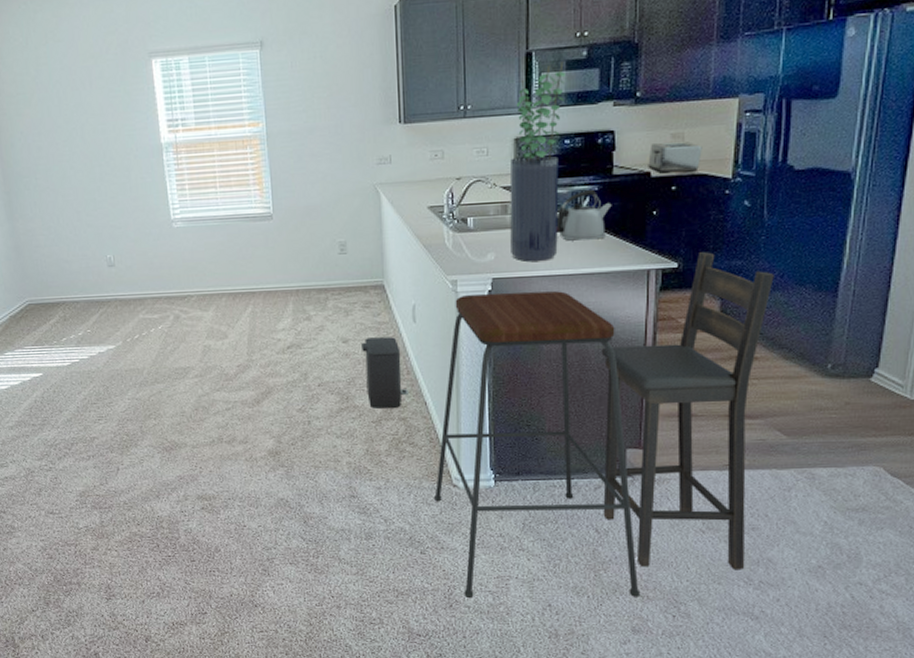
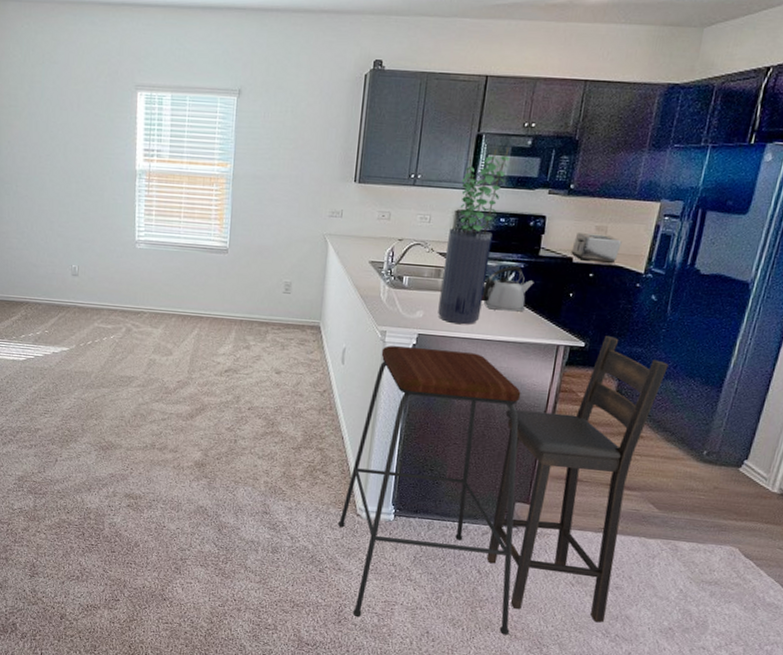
pedal bin: present [360,337,408,409] -> none [291,372,329,439]

